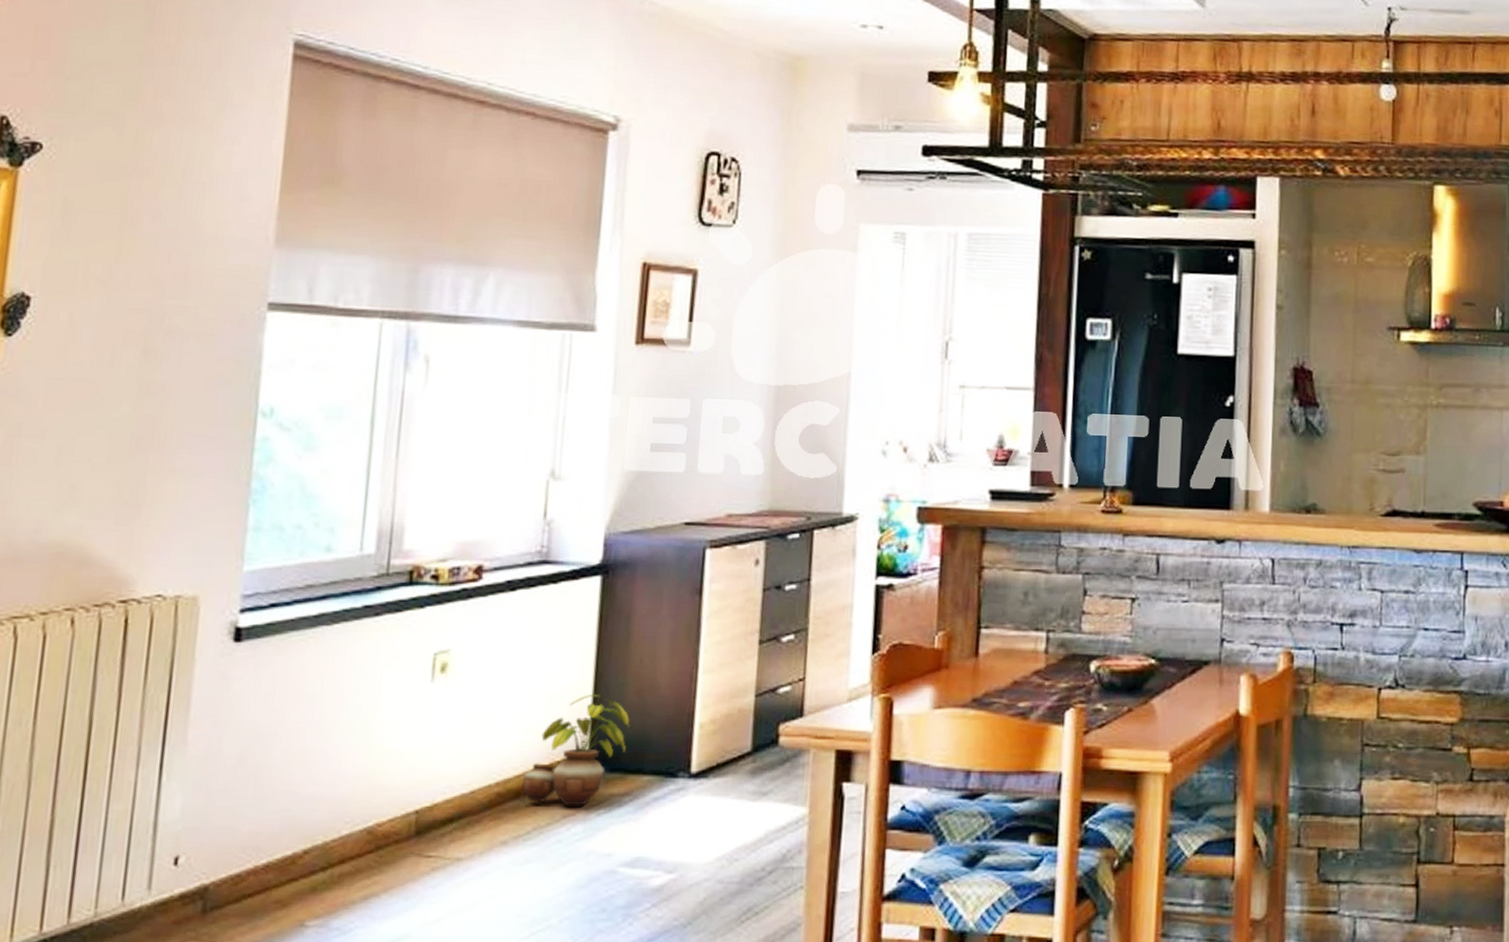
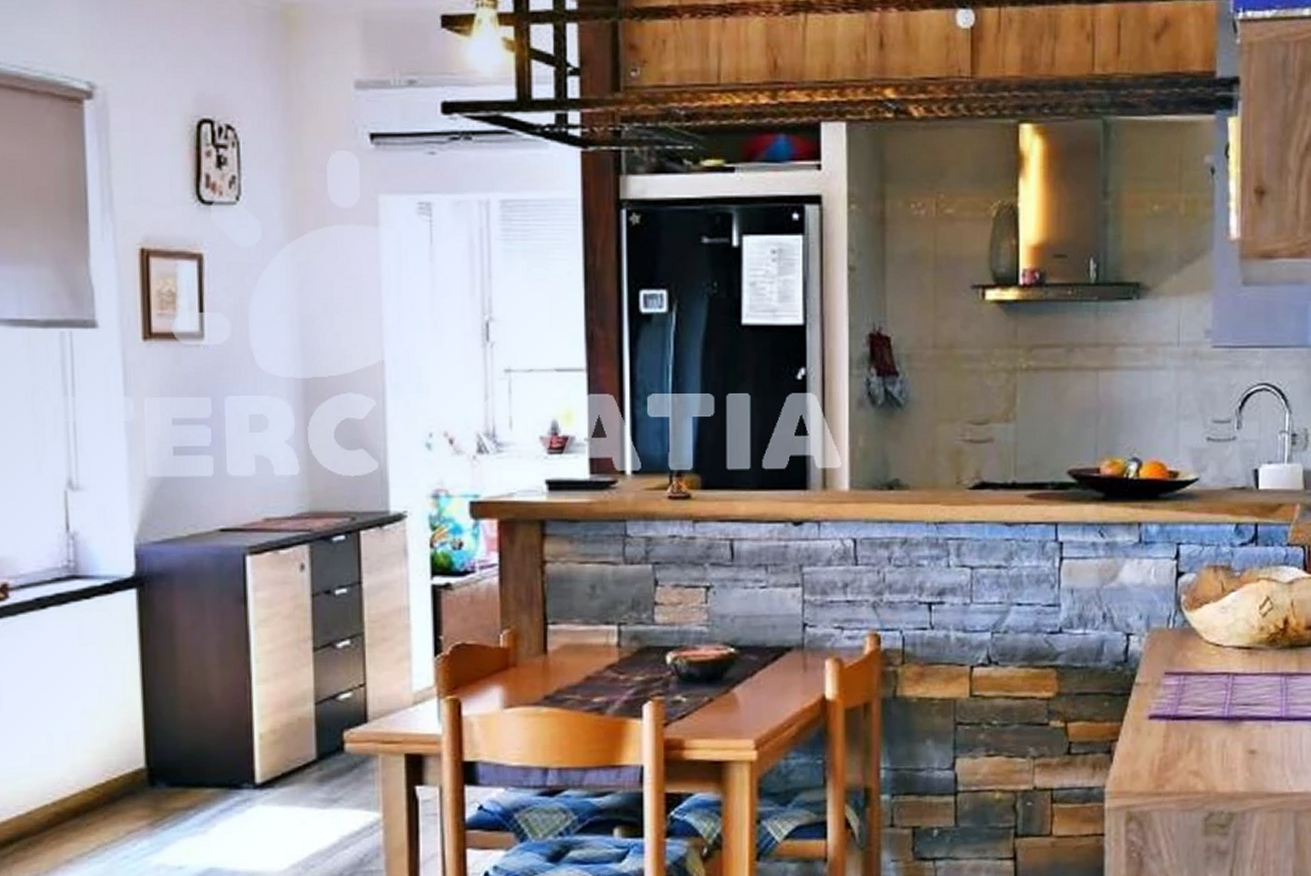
potted plant: present [522,694,630,806] -> none [81,710,186,823]

